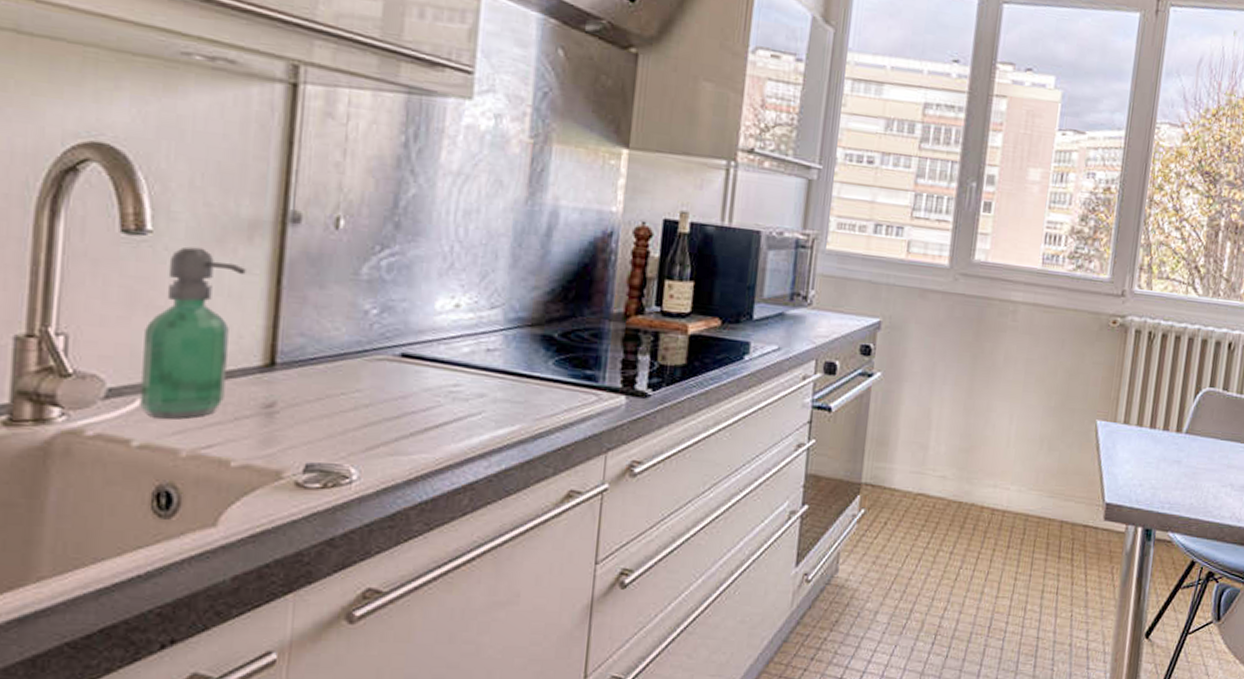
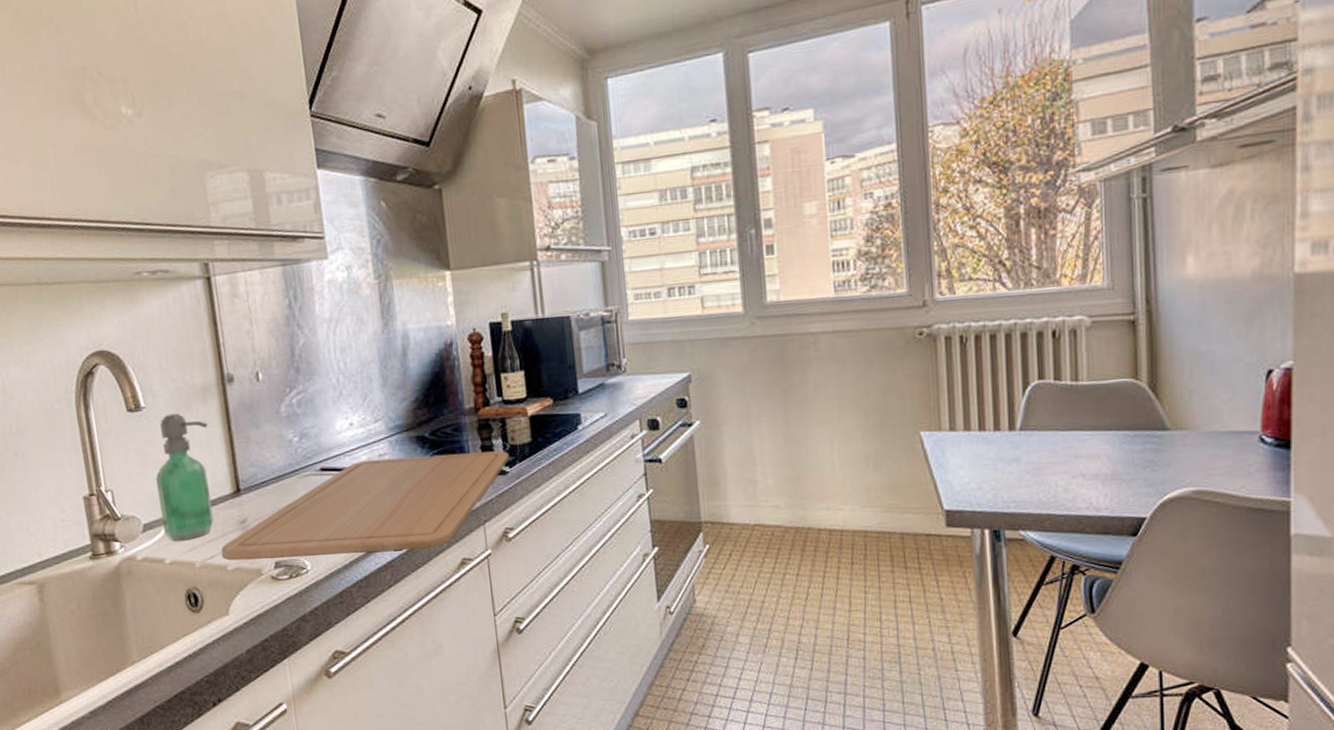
chopping board: none [226,353,655,474] -> present [221,451,510,561]

